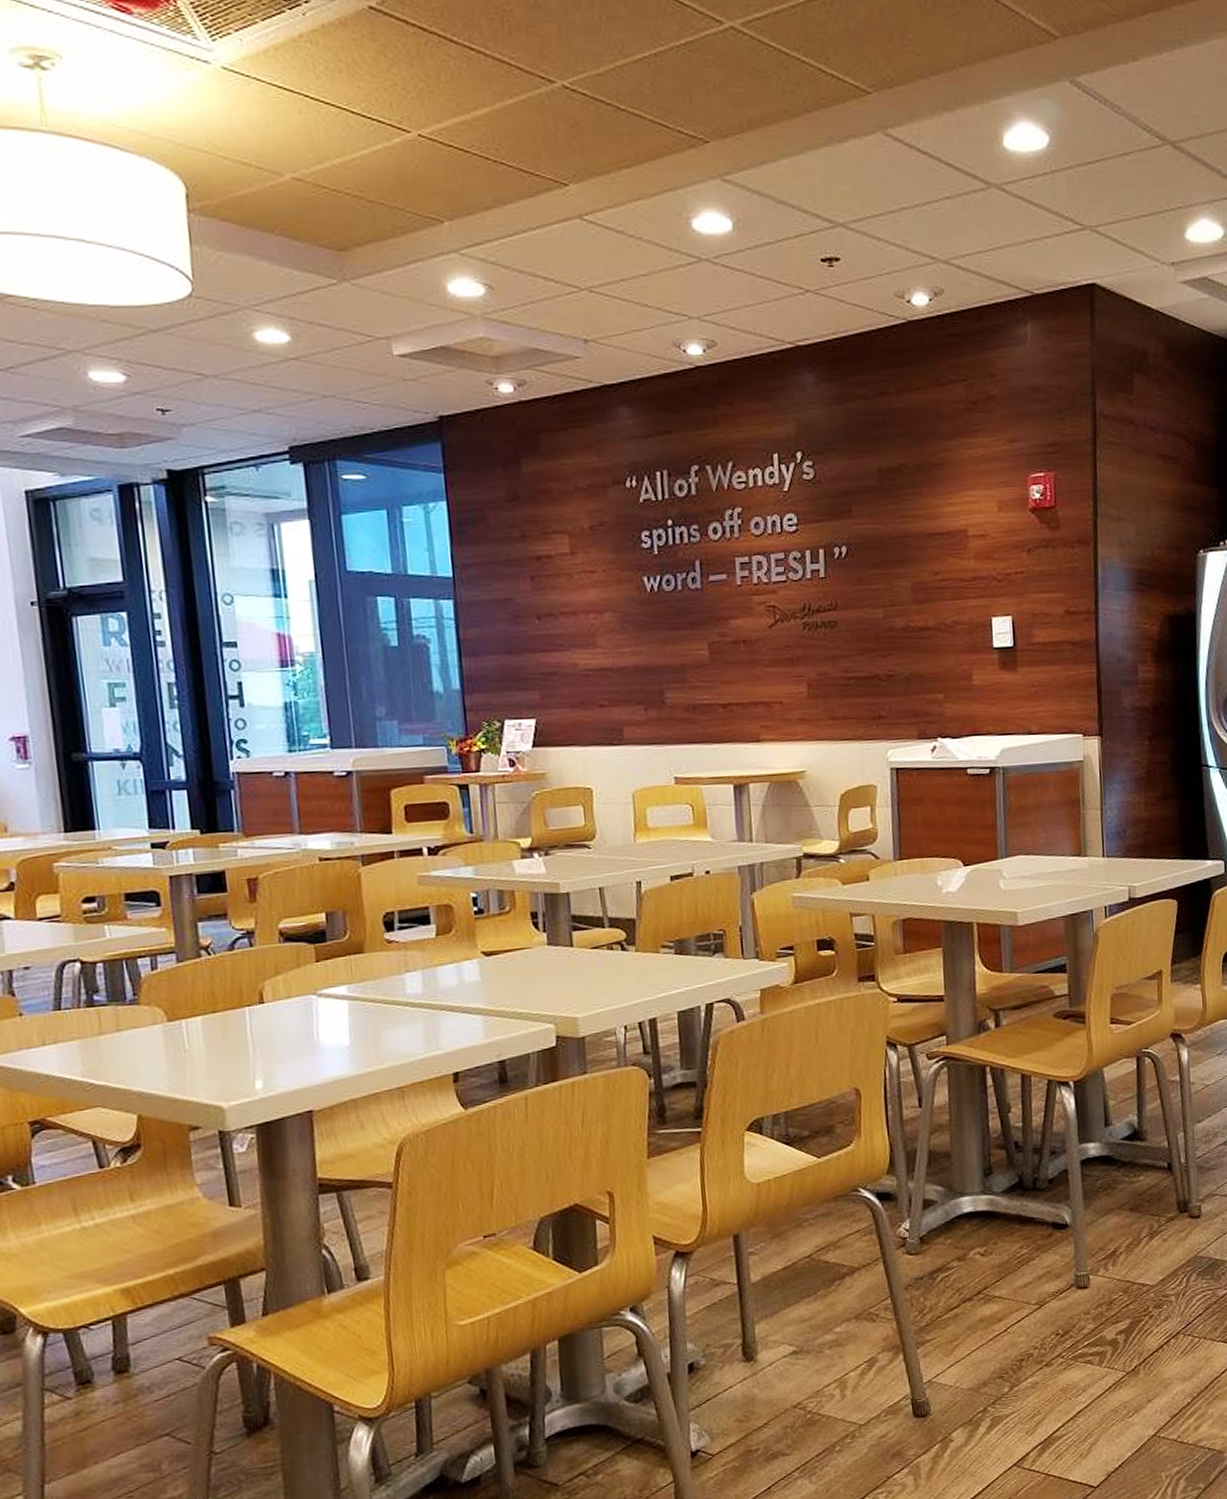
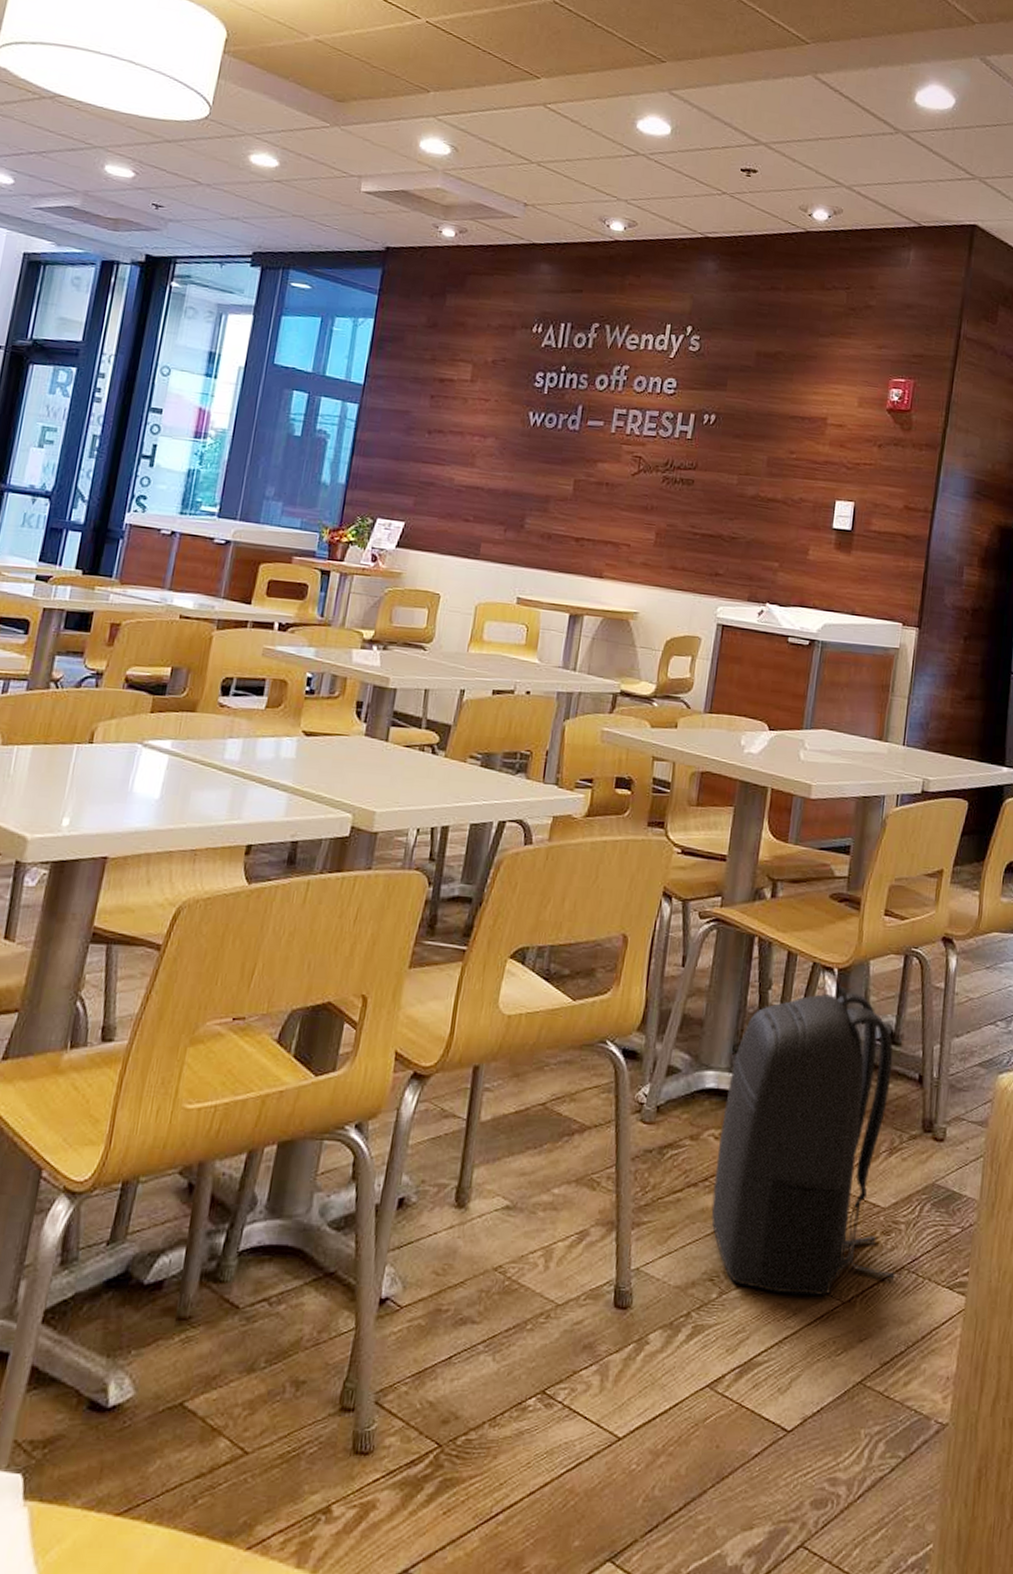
backpack: none [982,1097,1173,1377] -> present [711,986,895,1295]

